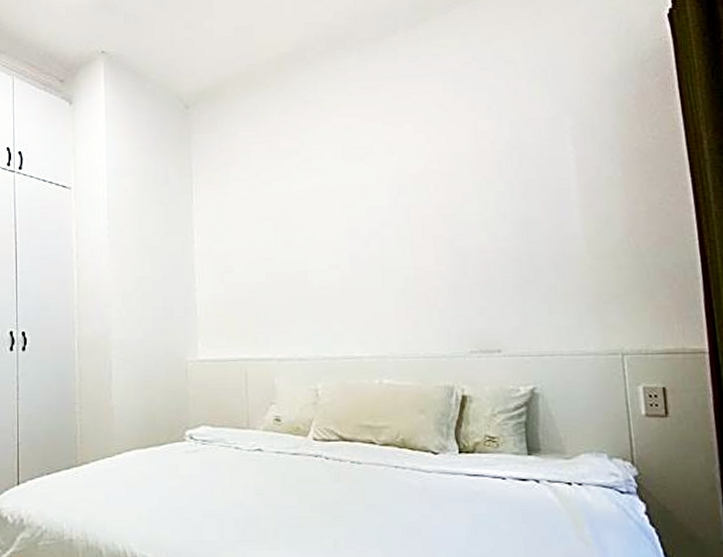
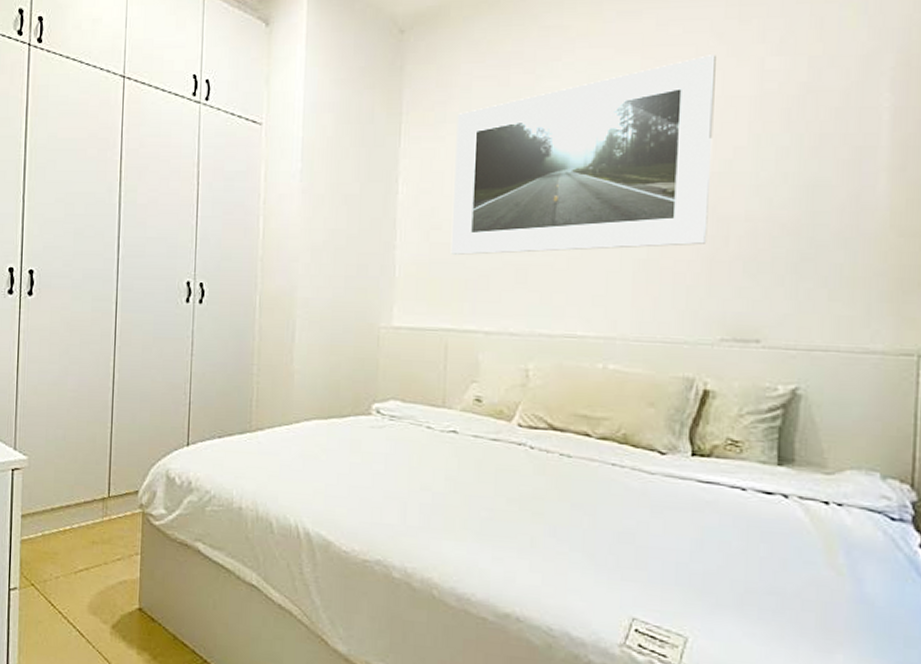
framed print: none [239,120,450,293] -> present [450,55,716,255]

